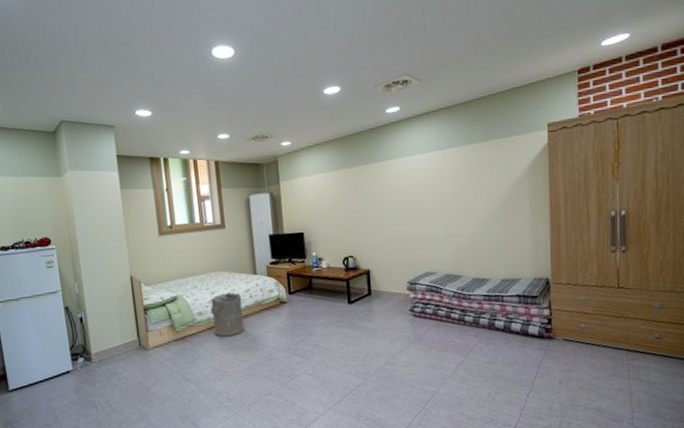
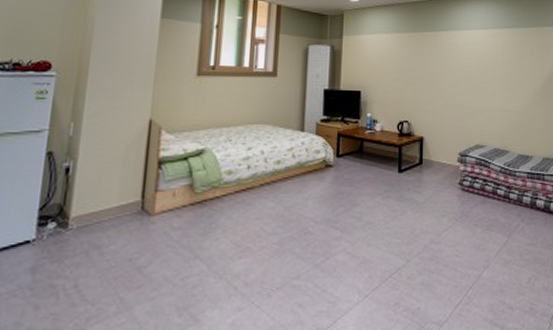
laundry hamper: present [210,292,244,337] -> none [243,149,283,203]

